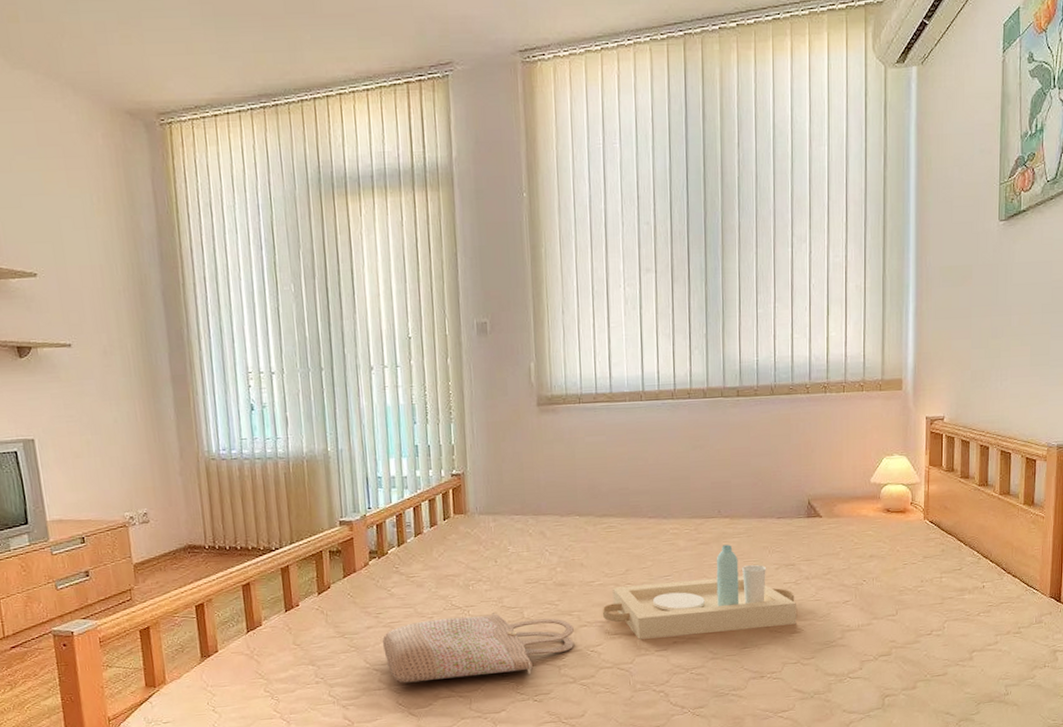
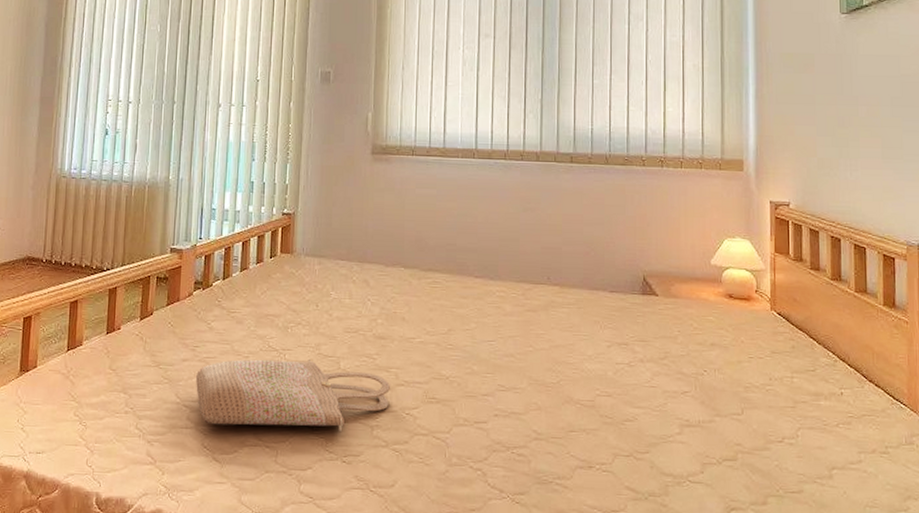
serving tray: present [602,545,796,639] -> none [421,314,629,411]

